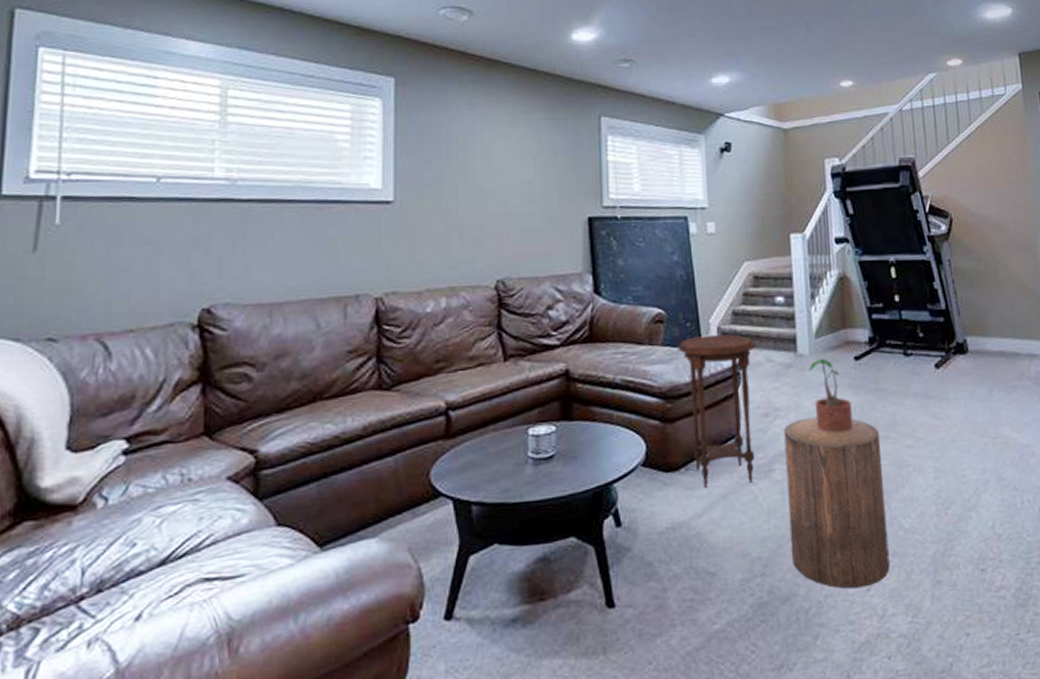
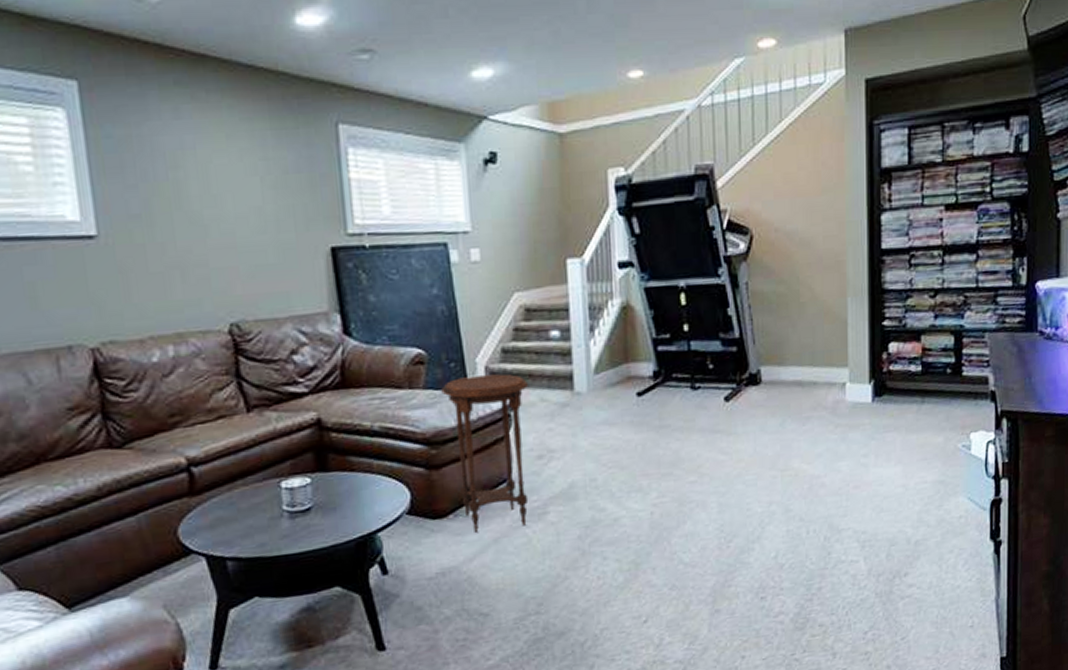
stool: present [784,417,890,589] -> none [559,457,668,622]
potted plant: present [806,358,854,434] -> none [584,395,634,474]

